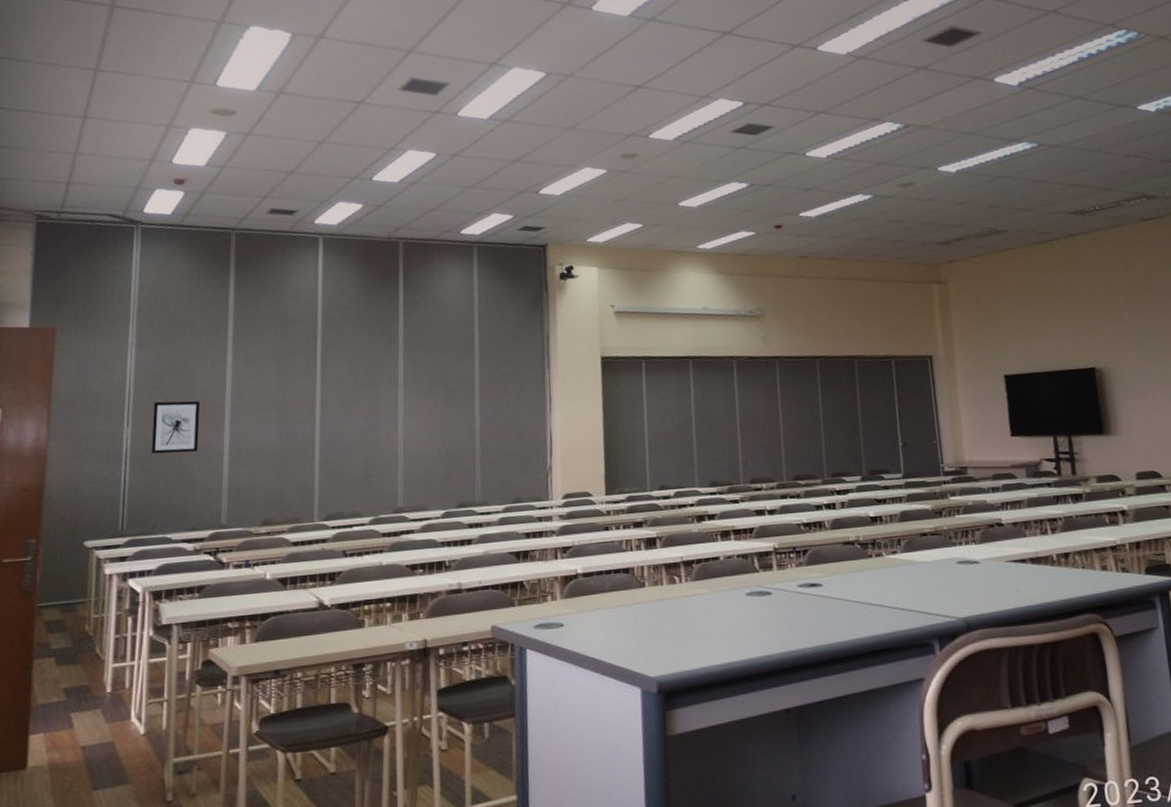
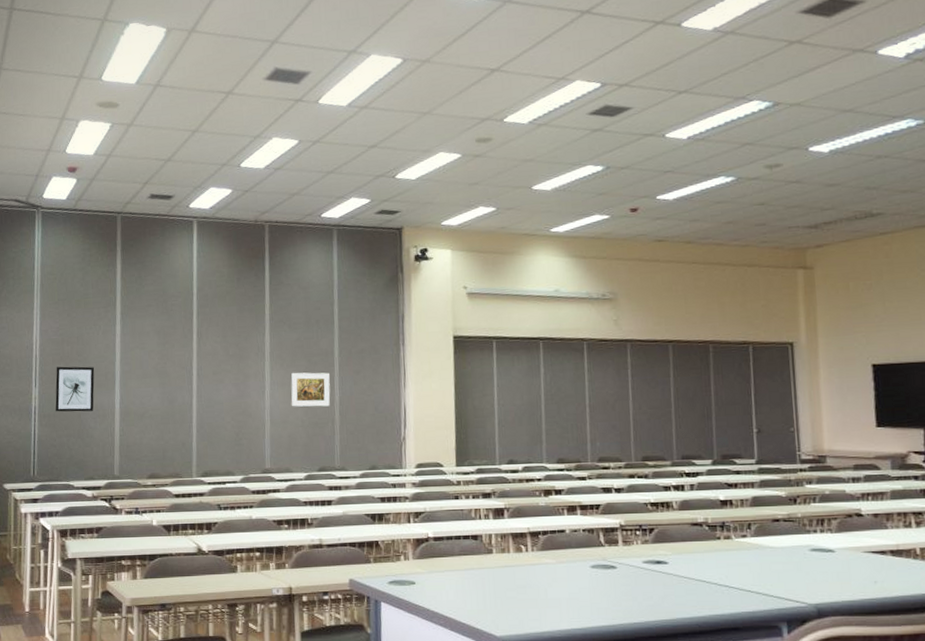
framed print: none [426,399,471,438] -> present [290,372,331,407]

